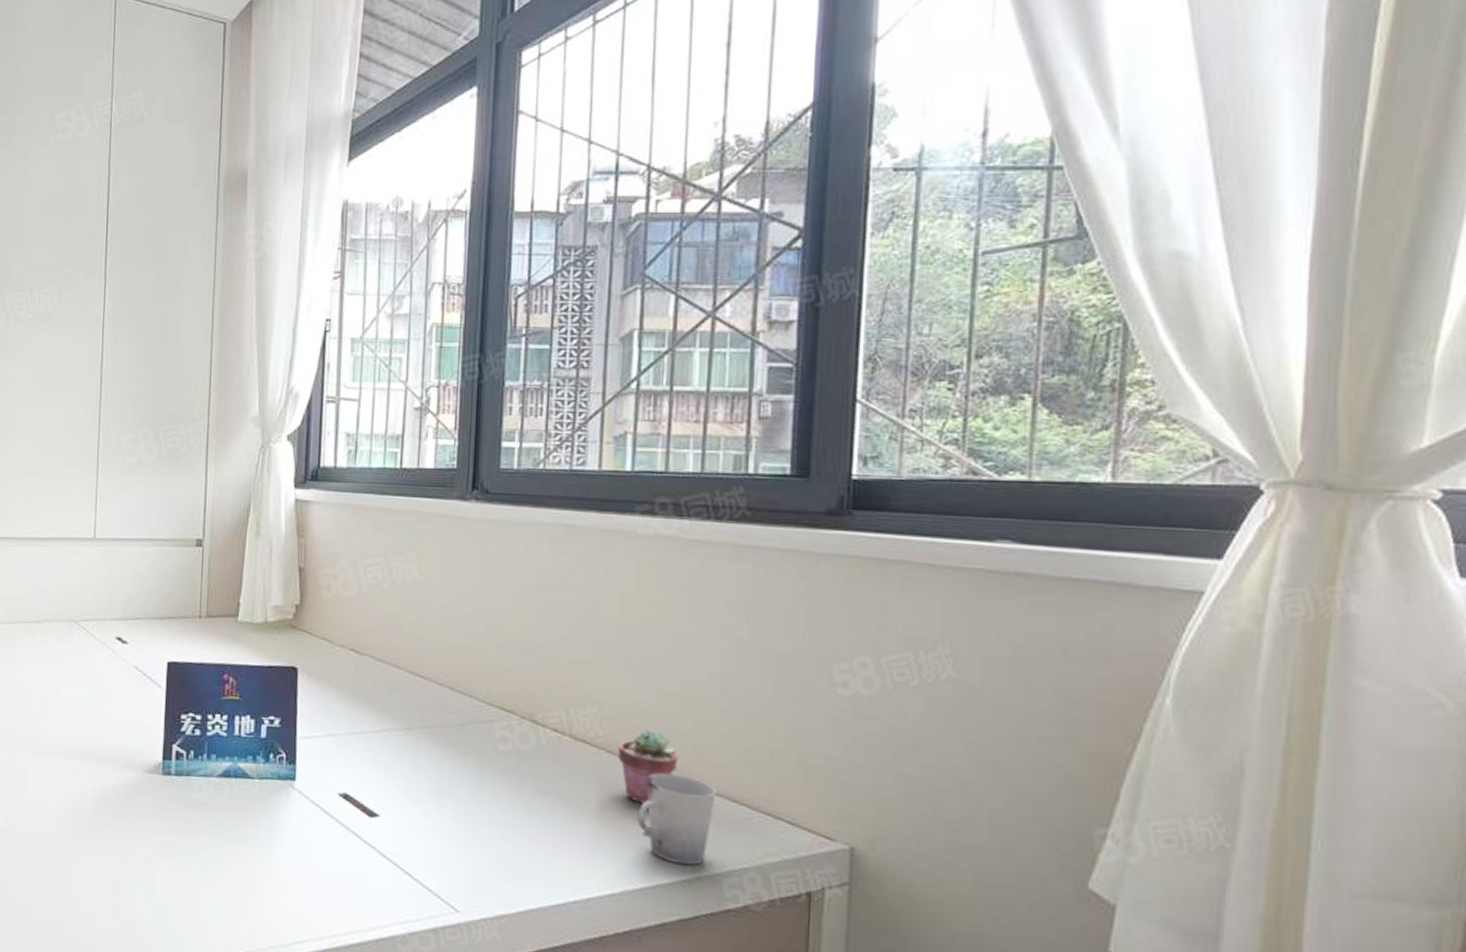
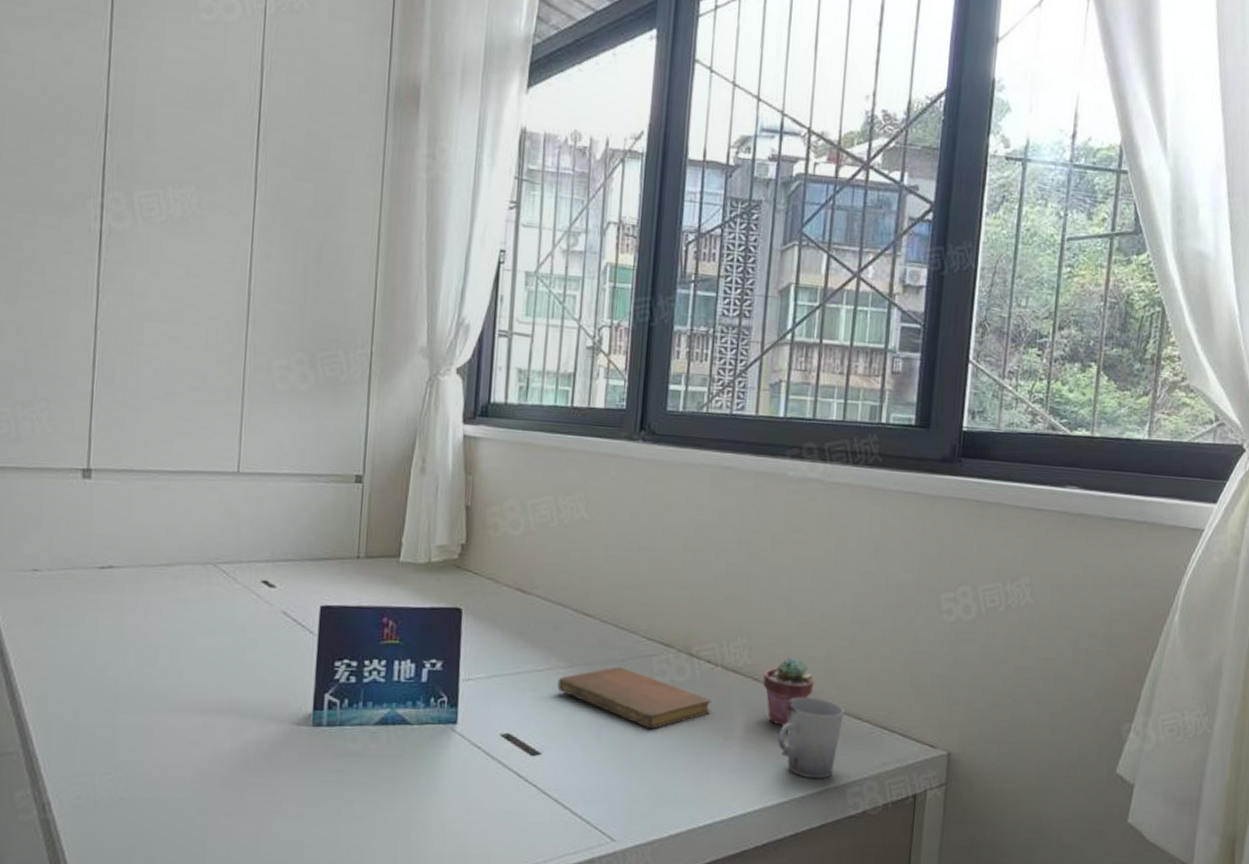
notebook: none [394,731,559,799] -> present [557,666,711,730]

